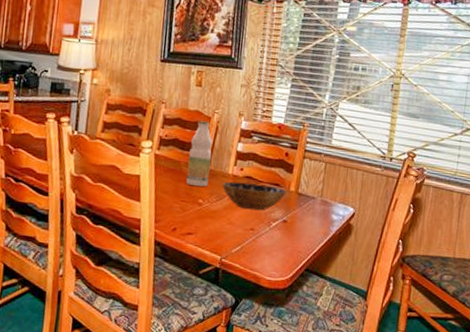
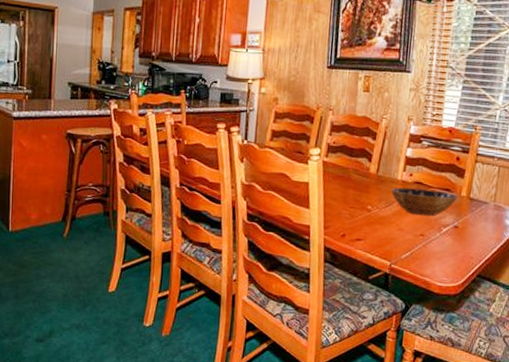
bottle: present [186,121,213,187] -> none [355,127,382,193]

